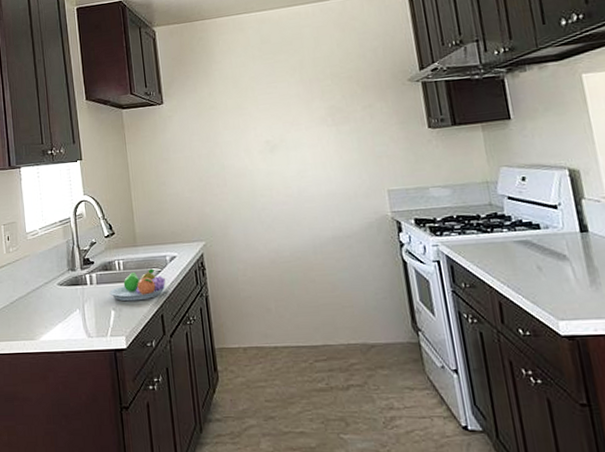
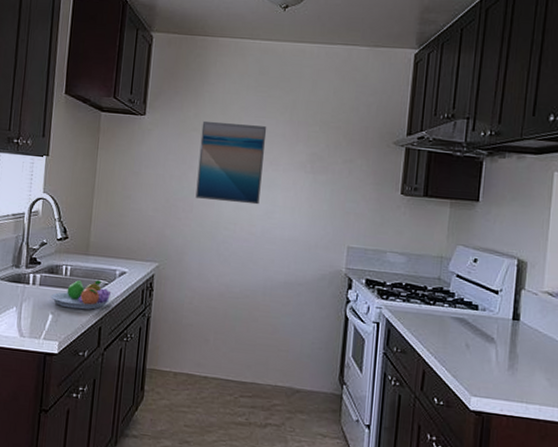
wall art: none [217,90,290,172] -> present [195,120,267,205]

